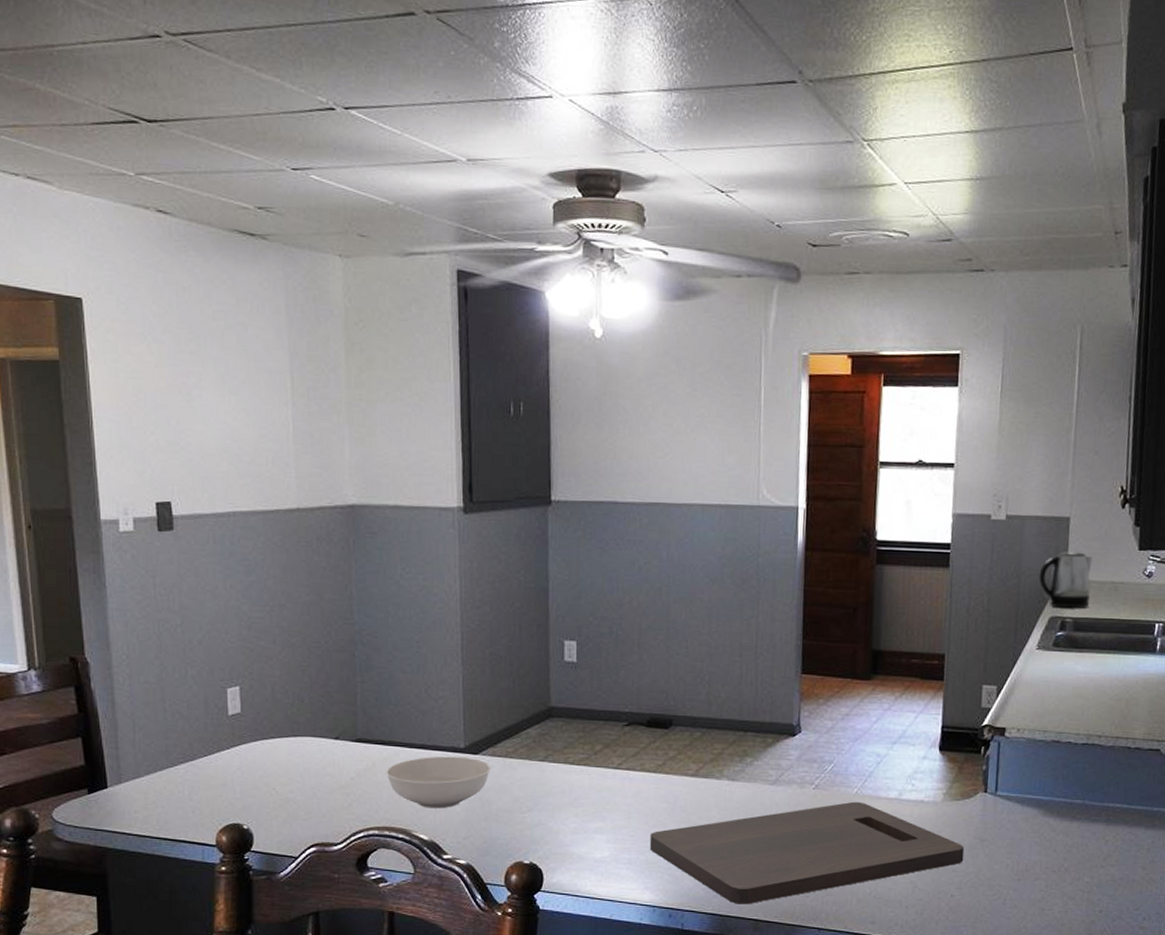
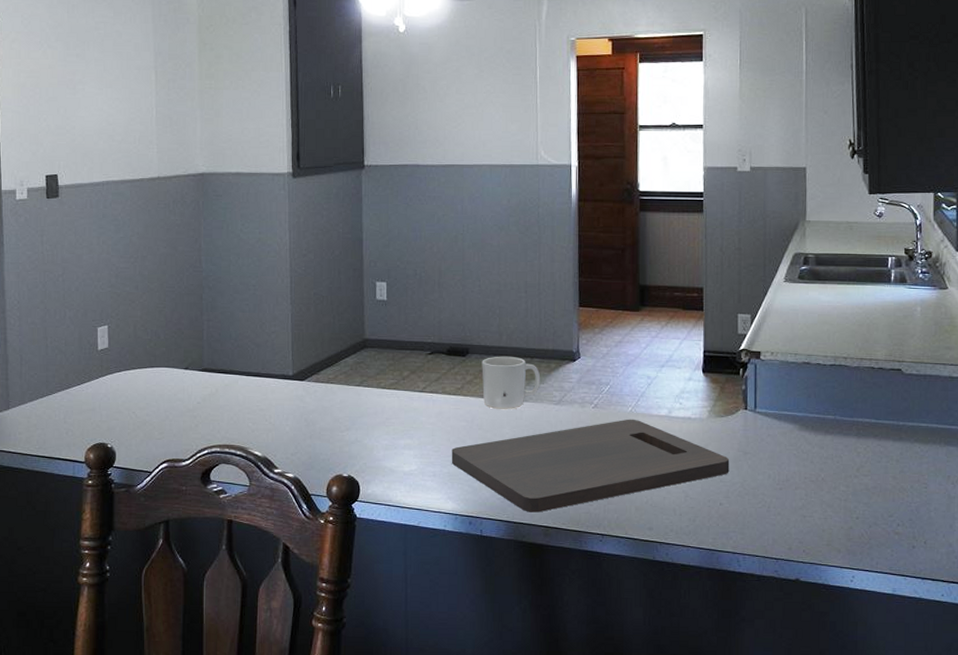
bowl: present [386,756,490,809] -> none [227,382,314,429]
mug: none [686,729,755,789] -> present [481,356,541,409]
kettle: present [1039,550,1093,609] -> none [782,196,829,246]

